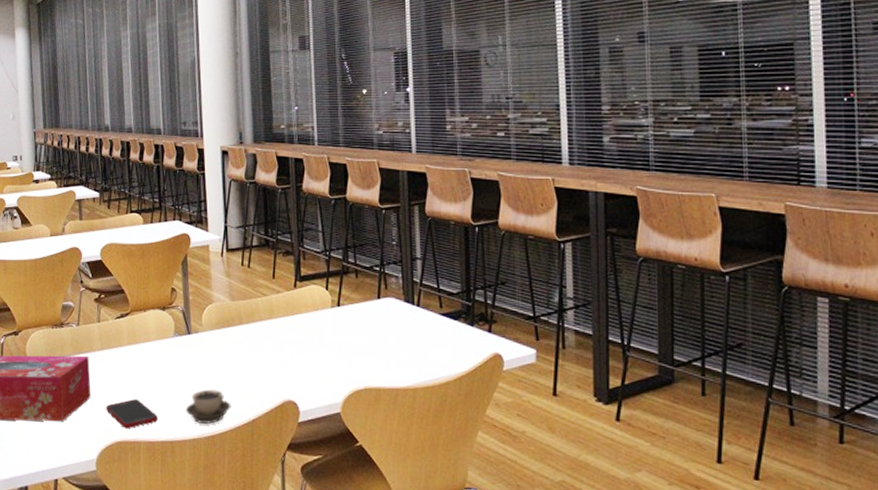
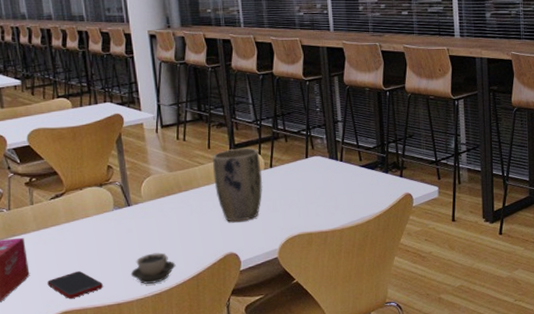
plant pot: none [276,280,329,365] -> present [213,147,263,222]

